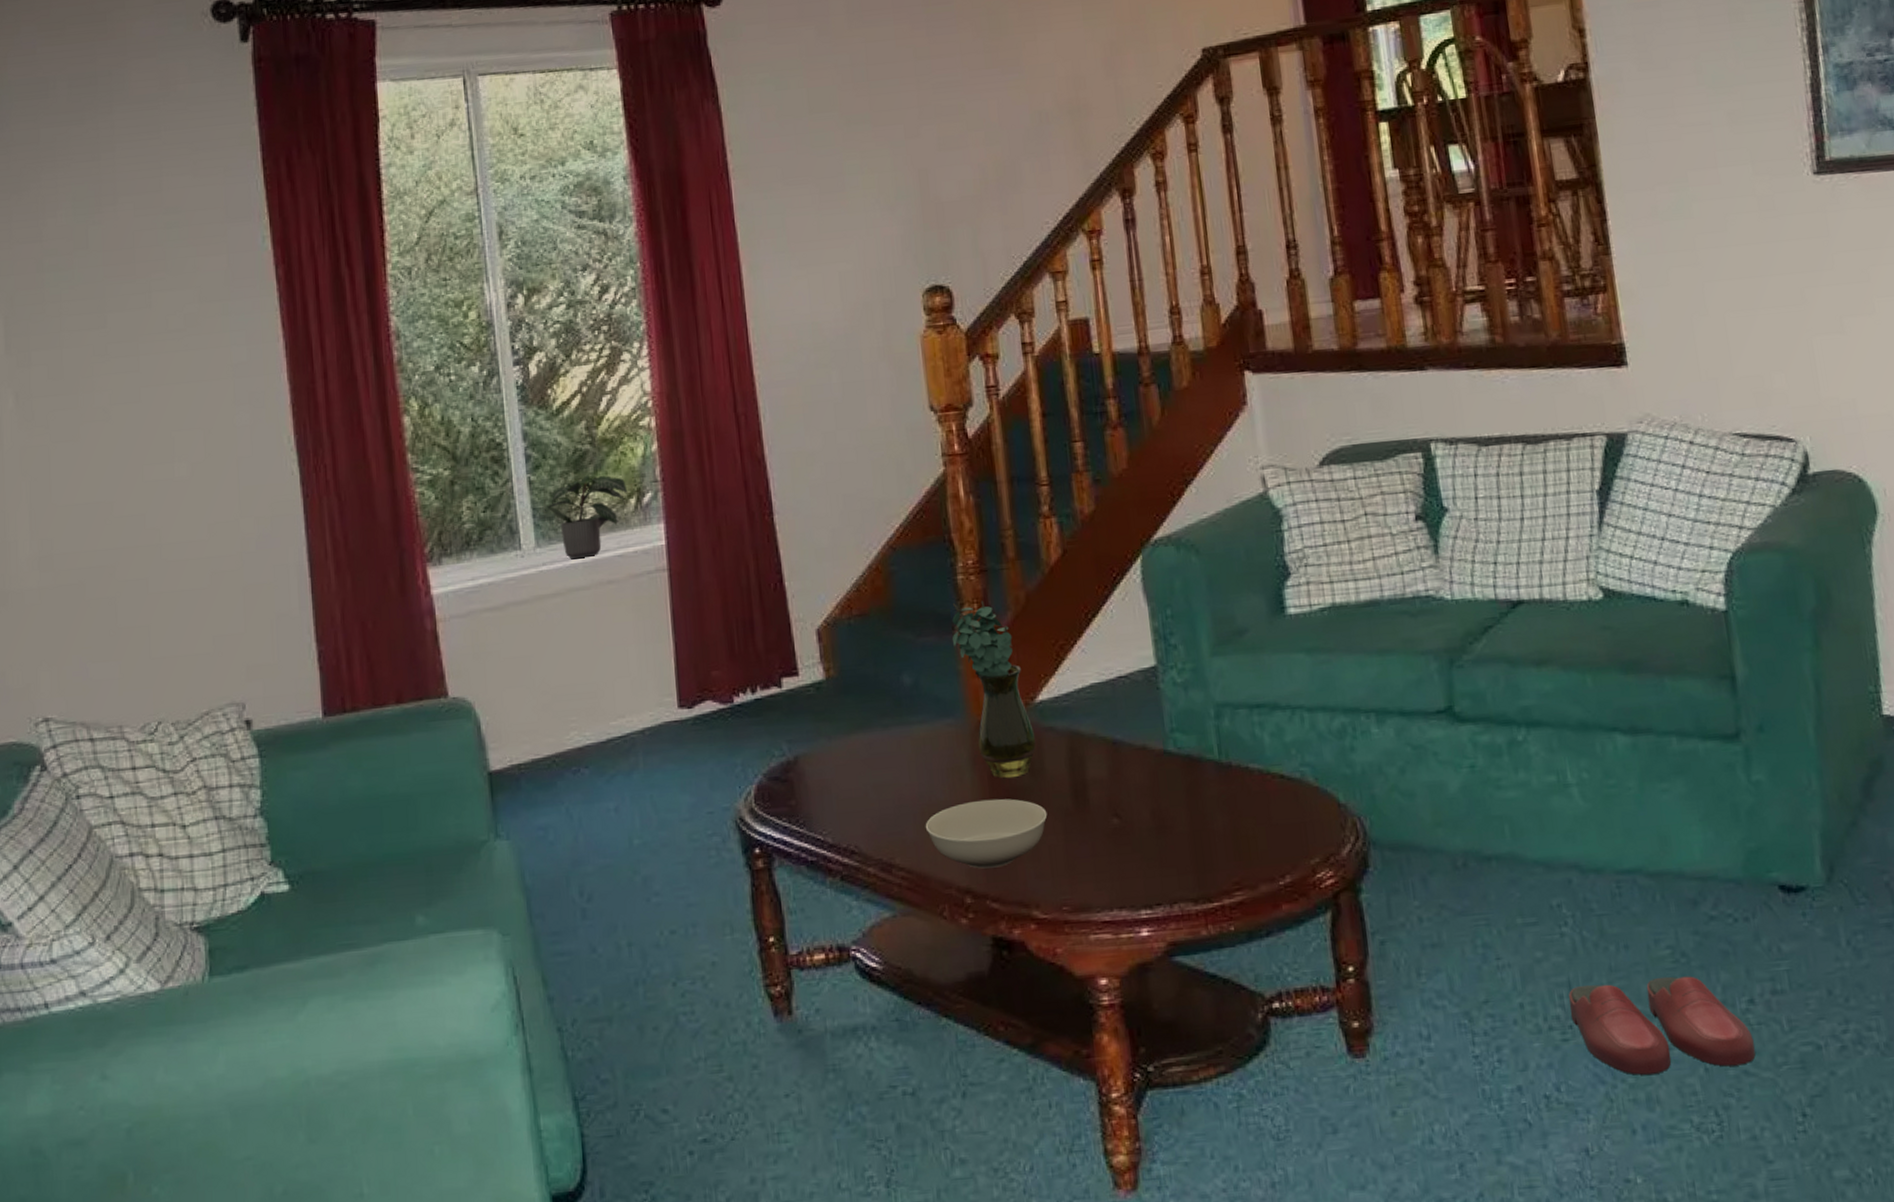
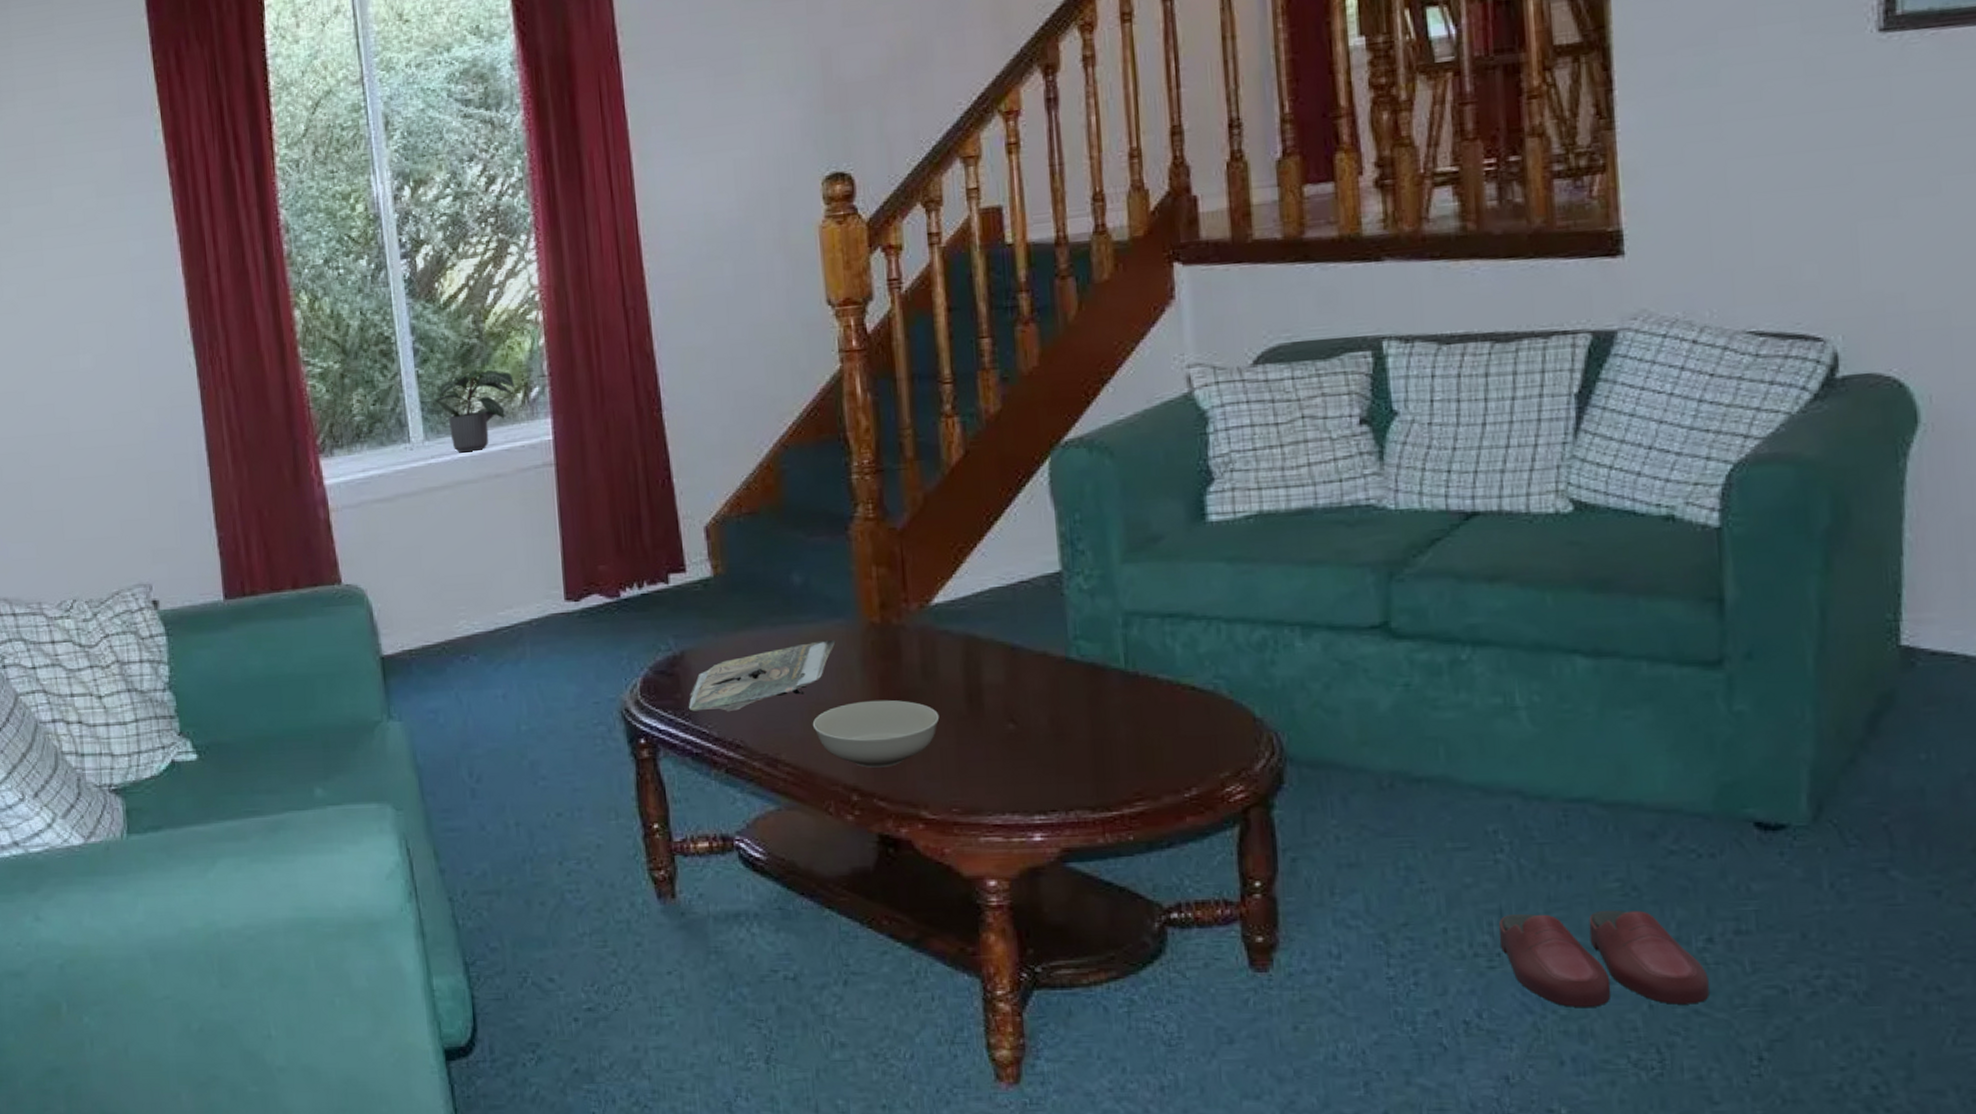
magazine: none [802,740,946,818] -> present [688,640,836,711]
vase: present [952,600,1036,778] -> none [844,501,930,680]

